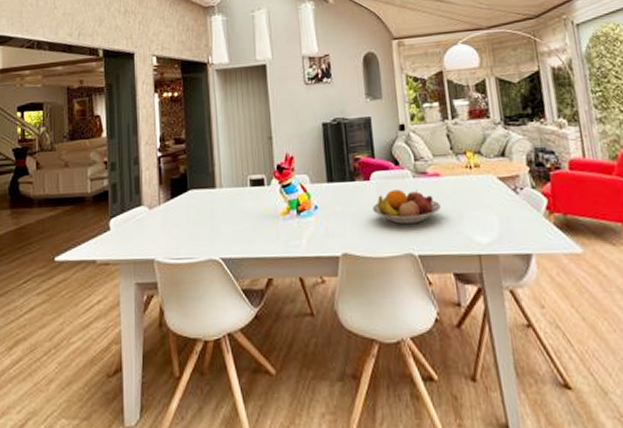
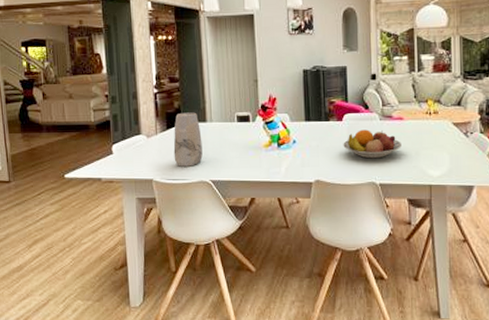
vase: none [178,177,212,243] -> present [173,112,203,167]

